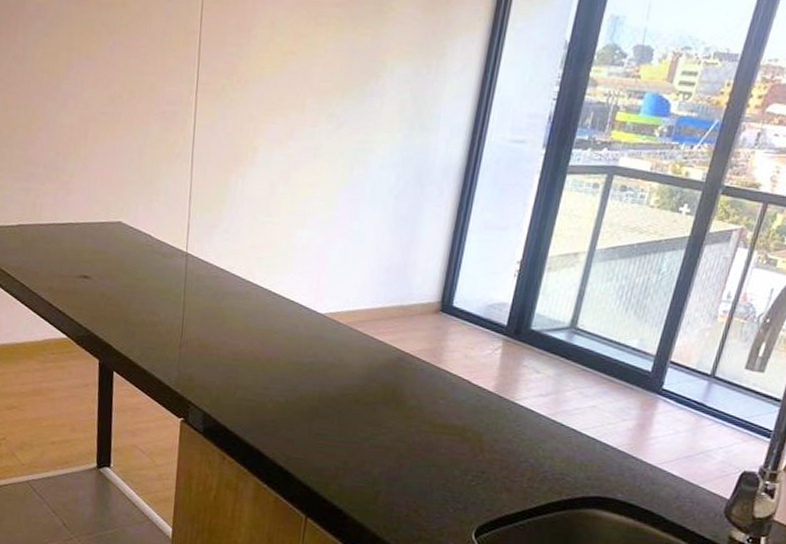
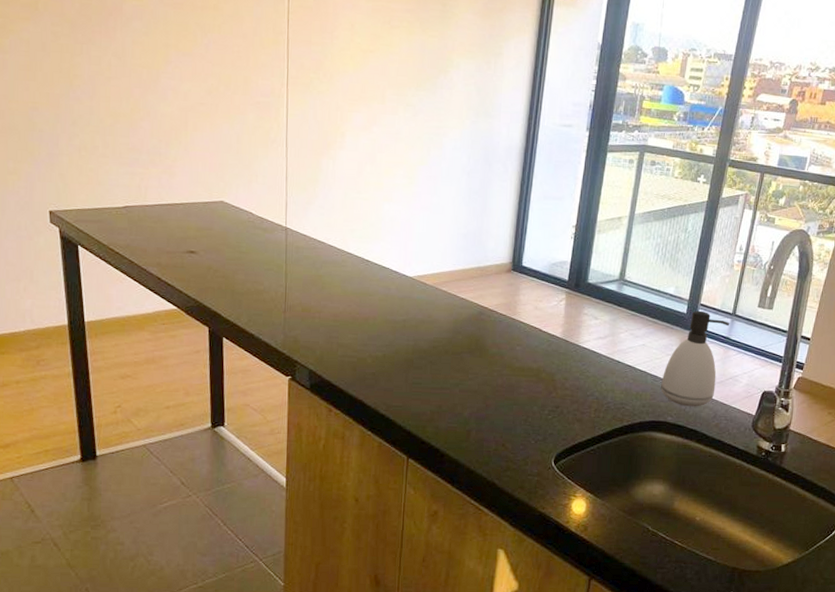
soap dispenser: none [611,368,707,485] -> present [661,310,730,407]

